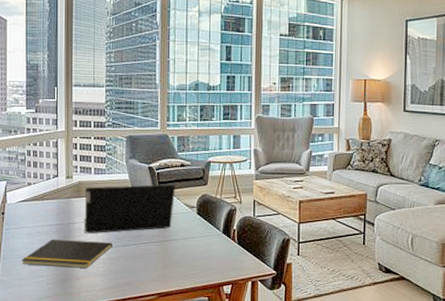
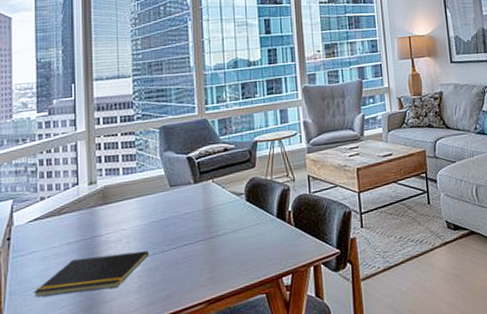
laptop computer: present [84,184,176,234] -> none [112,172,220,246]

